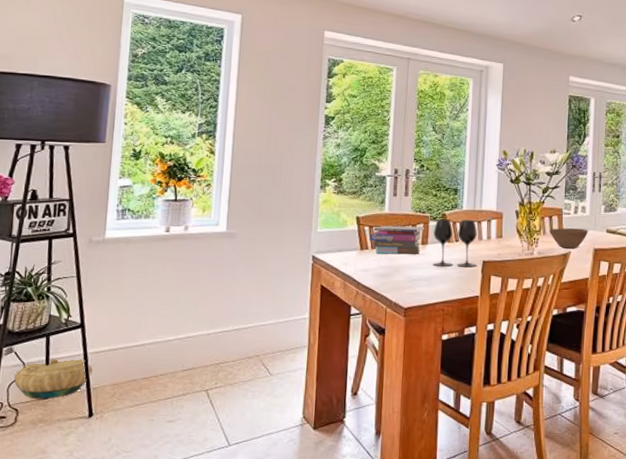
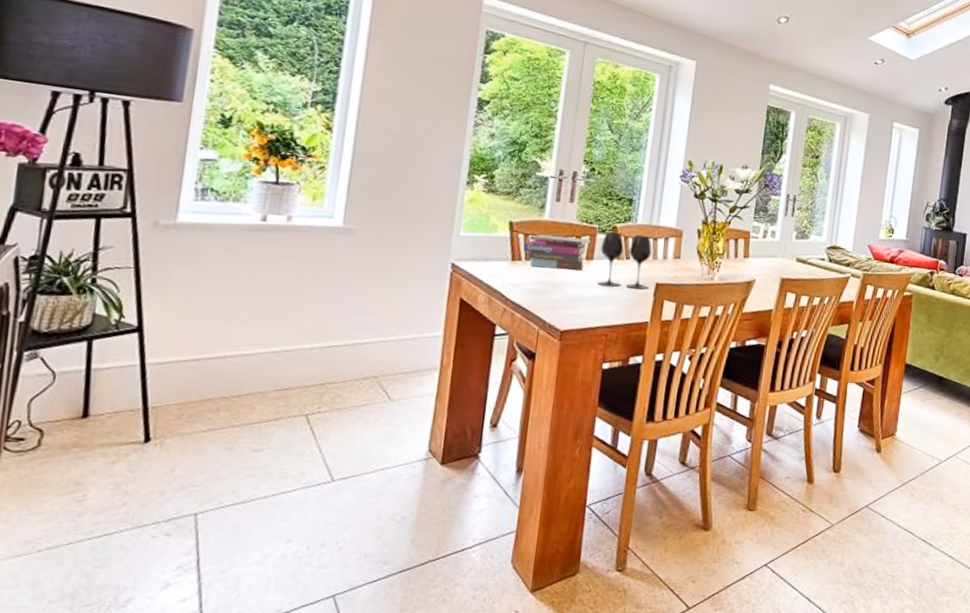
basket: present [14,357,93,399] -> none [38,367,152,418]
bowl: present [549,228,589,250] -> none [734,252,777,277]

